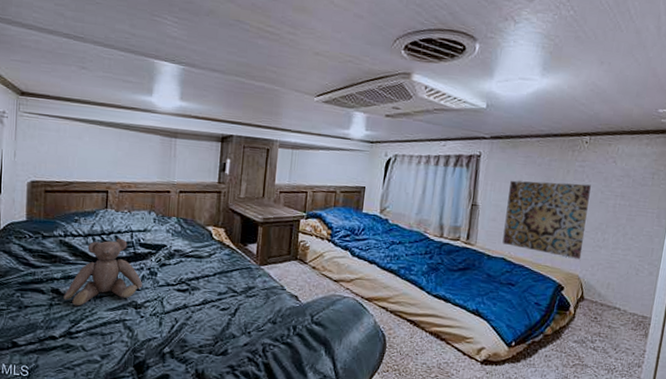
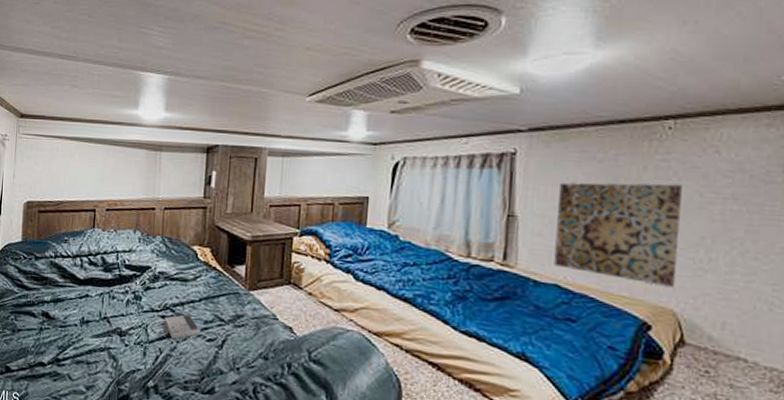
teddy bear: present [64,238,142,306] -> none [53,259,127,331]
book: none [179,287,216,309] -> present [164,314,201,339]

